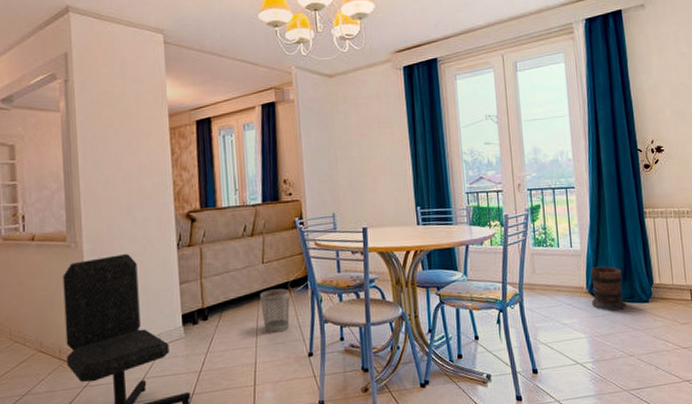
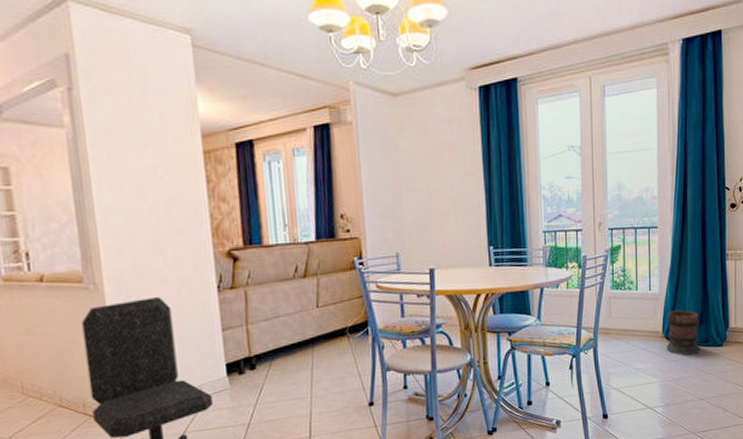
wastebasket: present [260,288,290,334] -> none [315,335,349,383]

